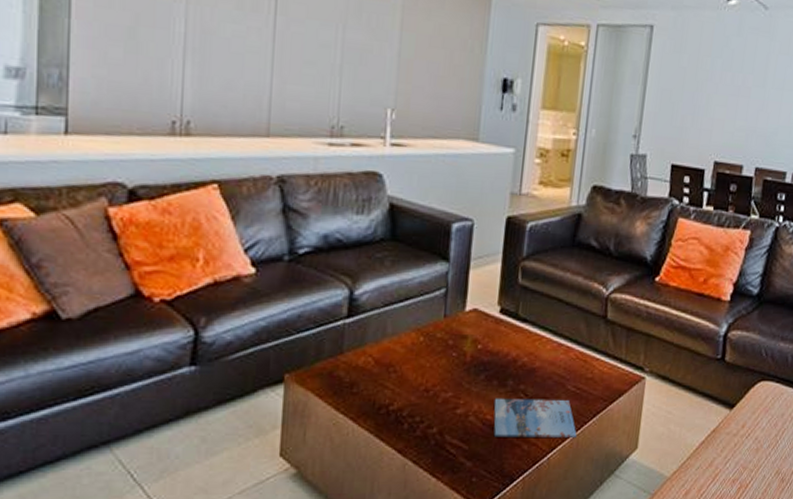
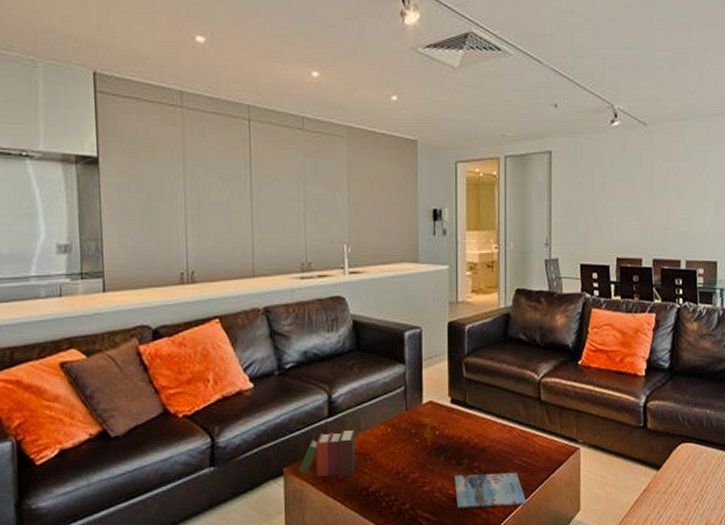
books: none [303,334,380,391] -> present [298,429,356,478]

